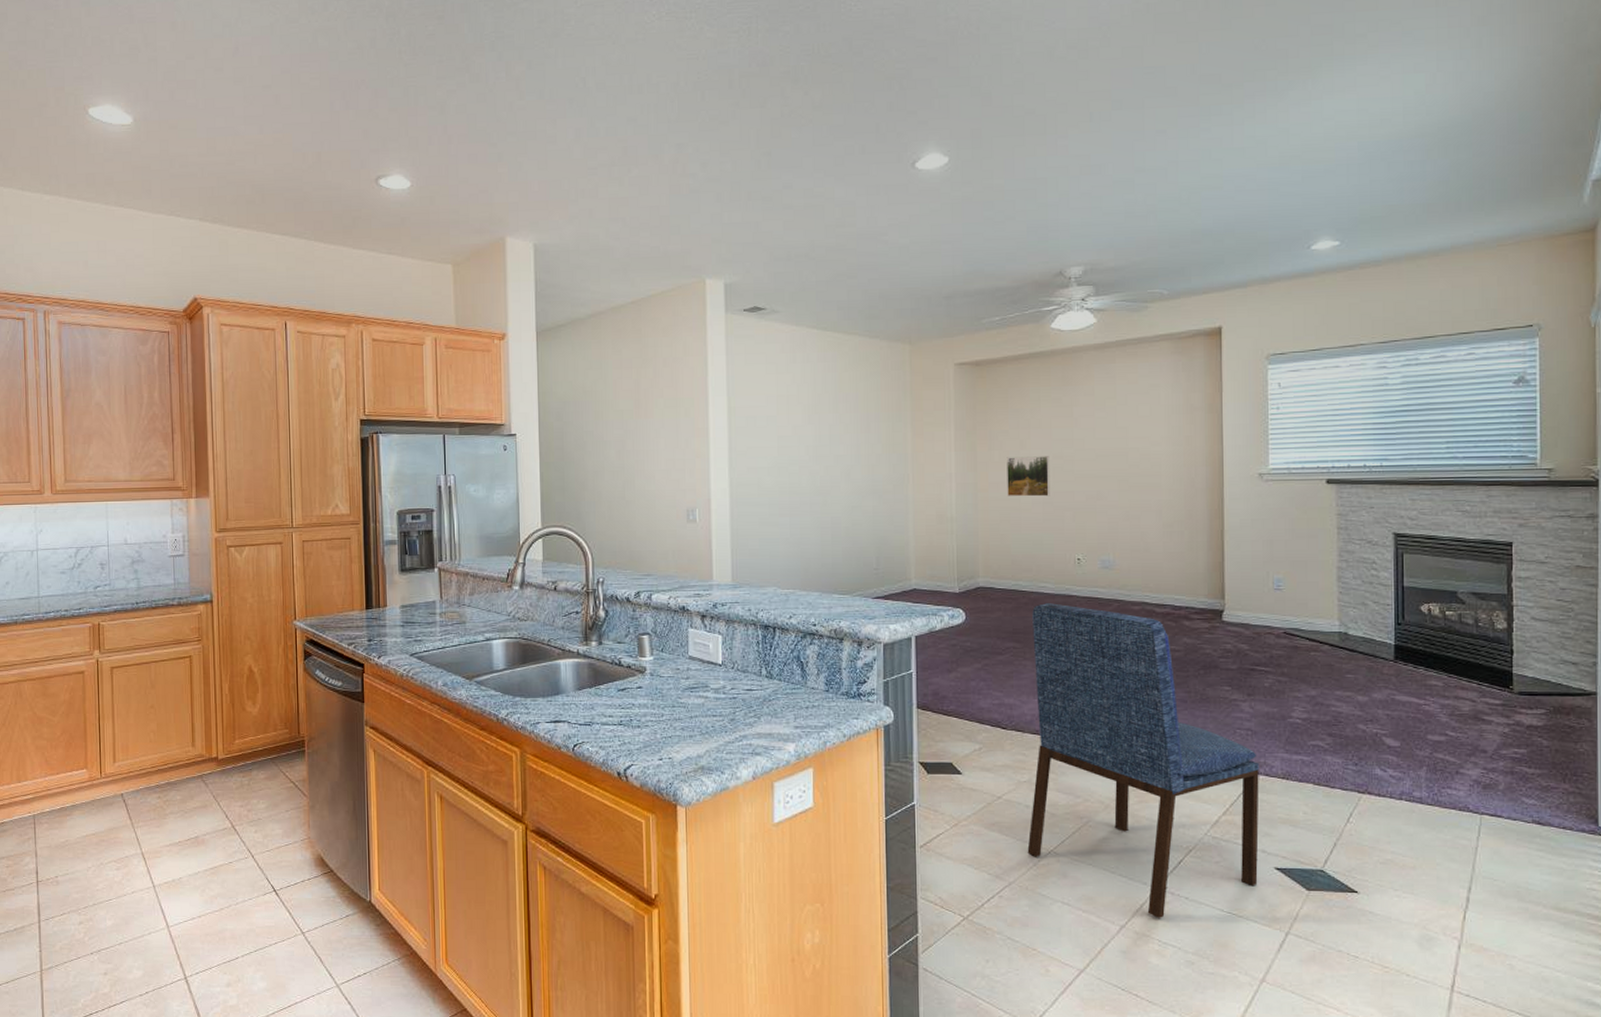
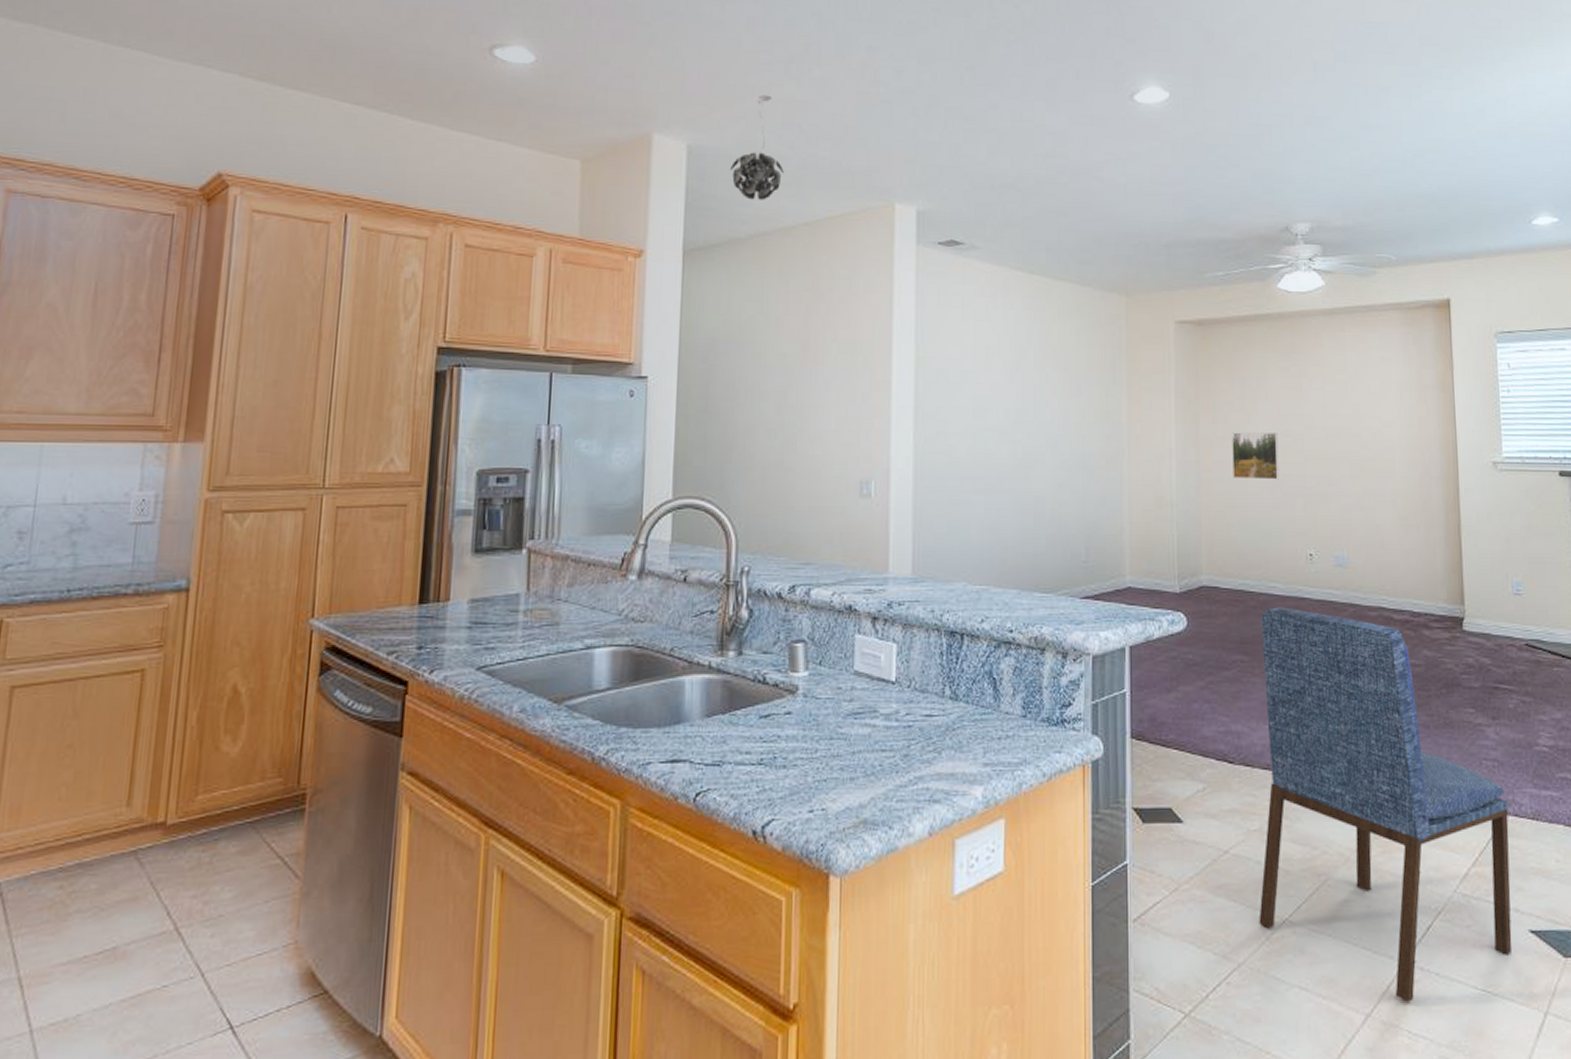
pendant light: none [568,195,612,286] -> present [729,95,784,200]

